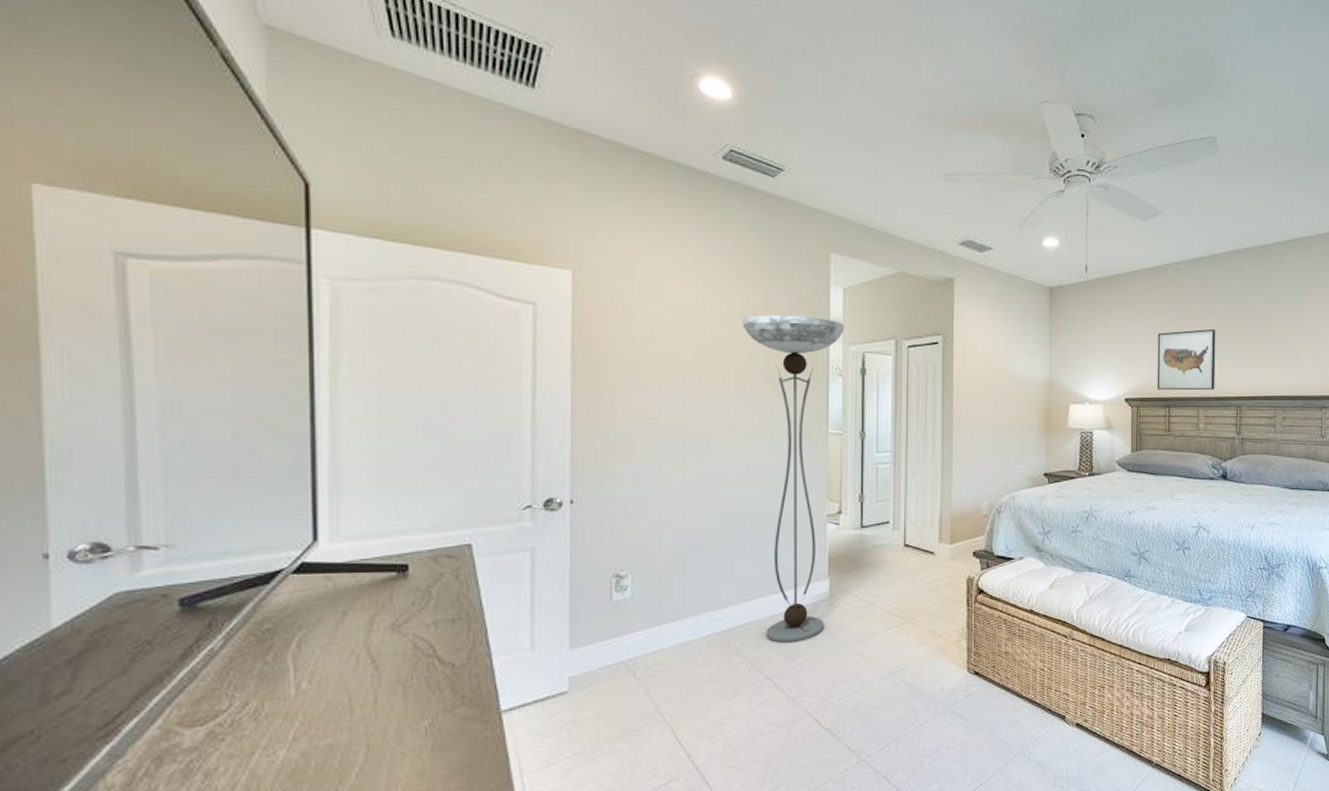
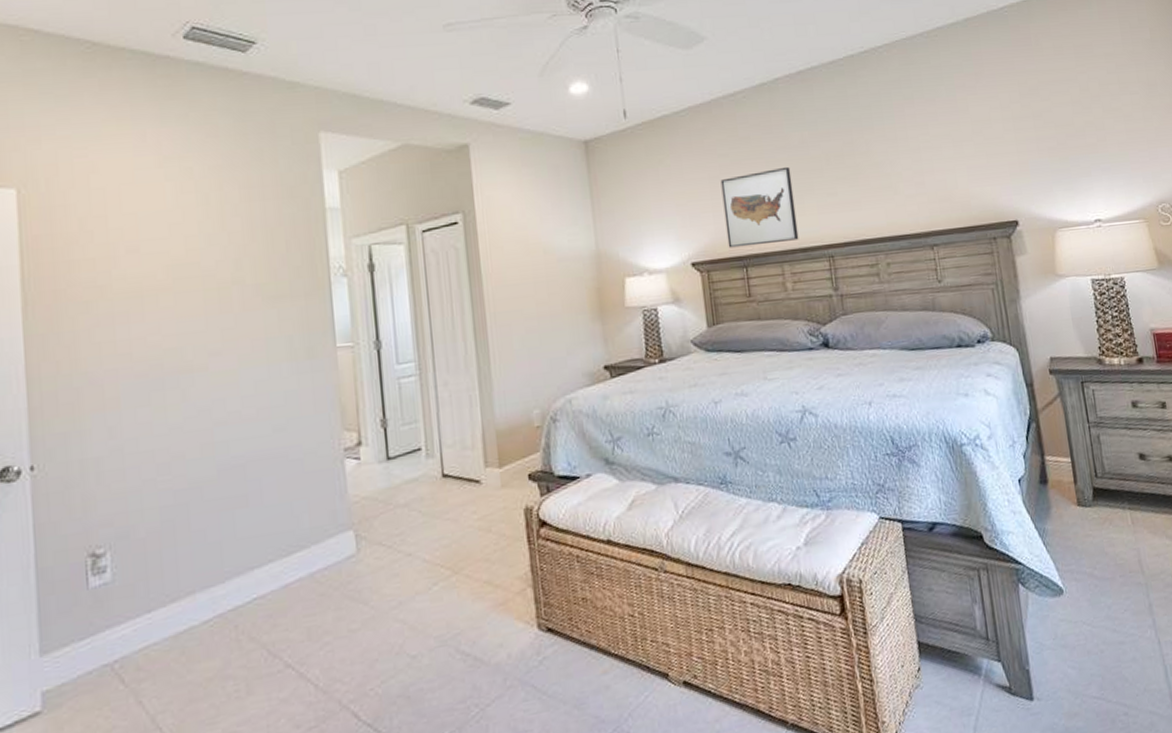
floor lamp: present [742,315,845,644] -> none [221,209,353,619]

